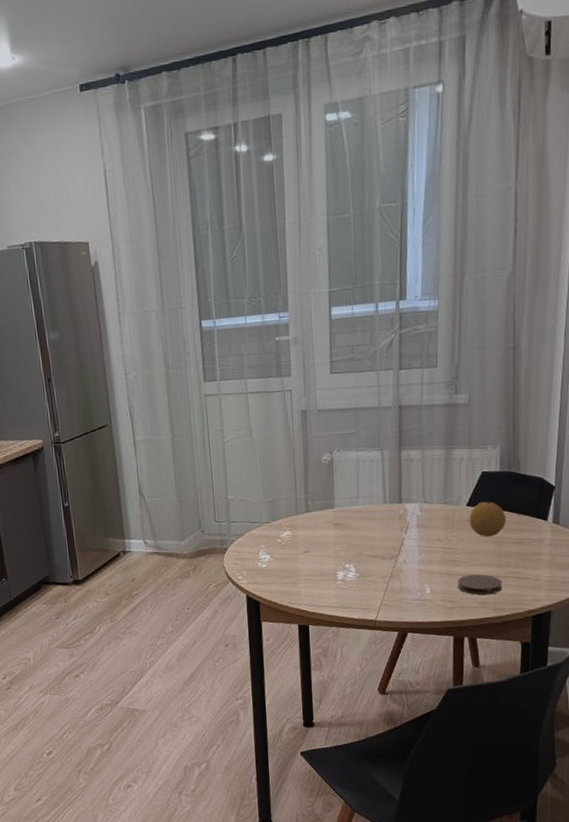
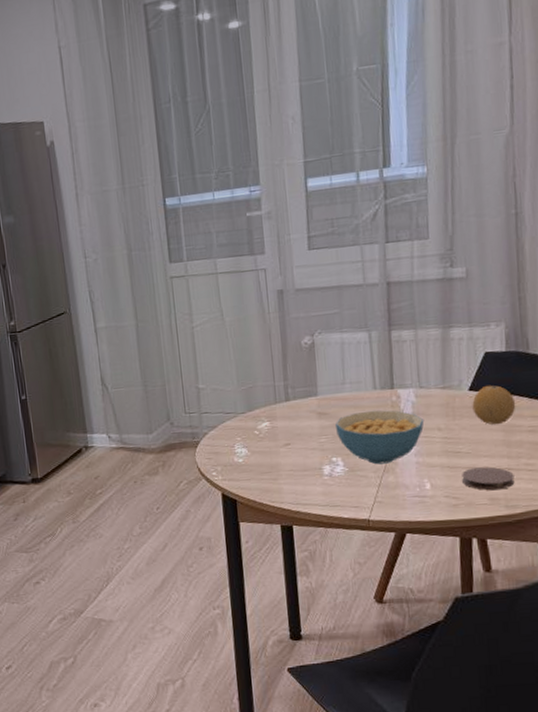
cereal bowl: none [348,522,427,571] -> present [334,410,425,465]

